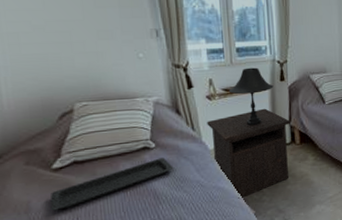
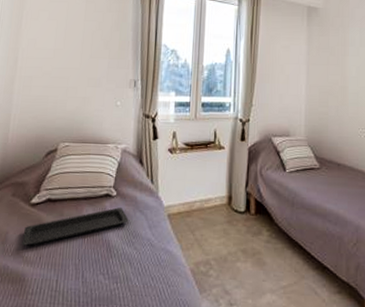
nightstand: present [206,108,290,200] -> none [165,168,247,269]
table lamp: present [228,67,274,126] -> none [189,123,234,186]

